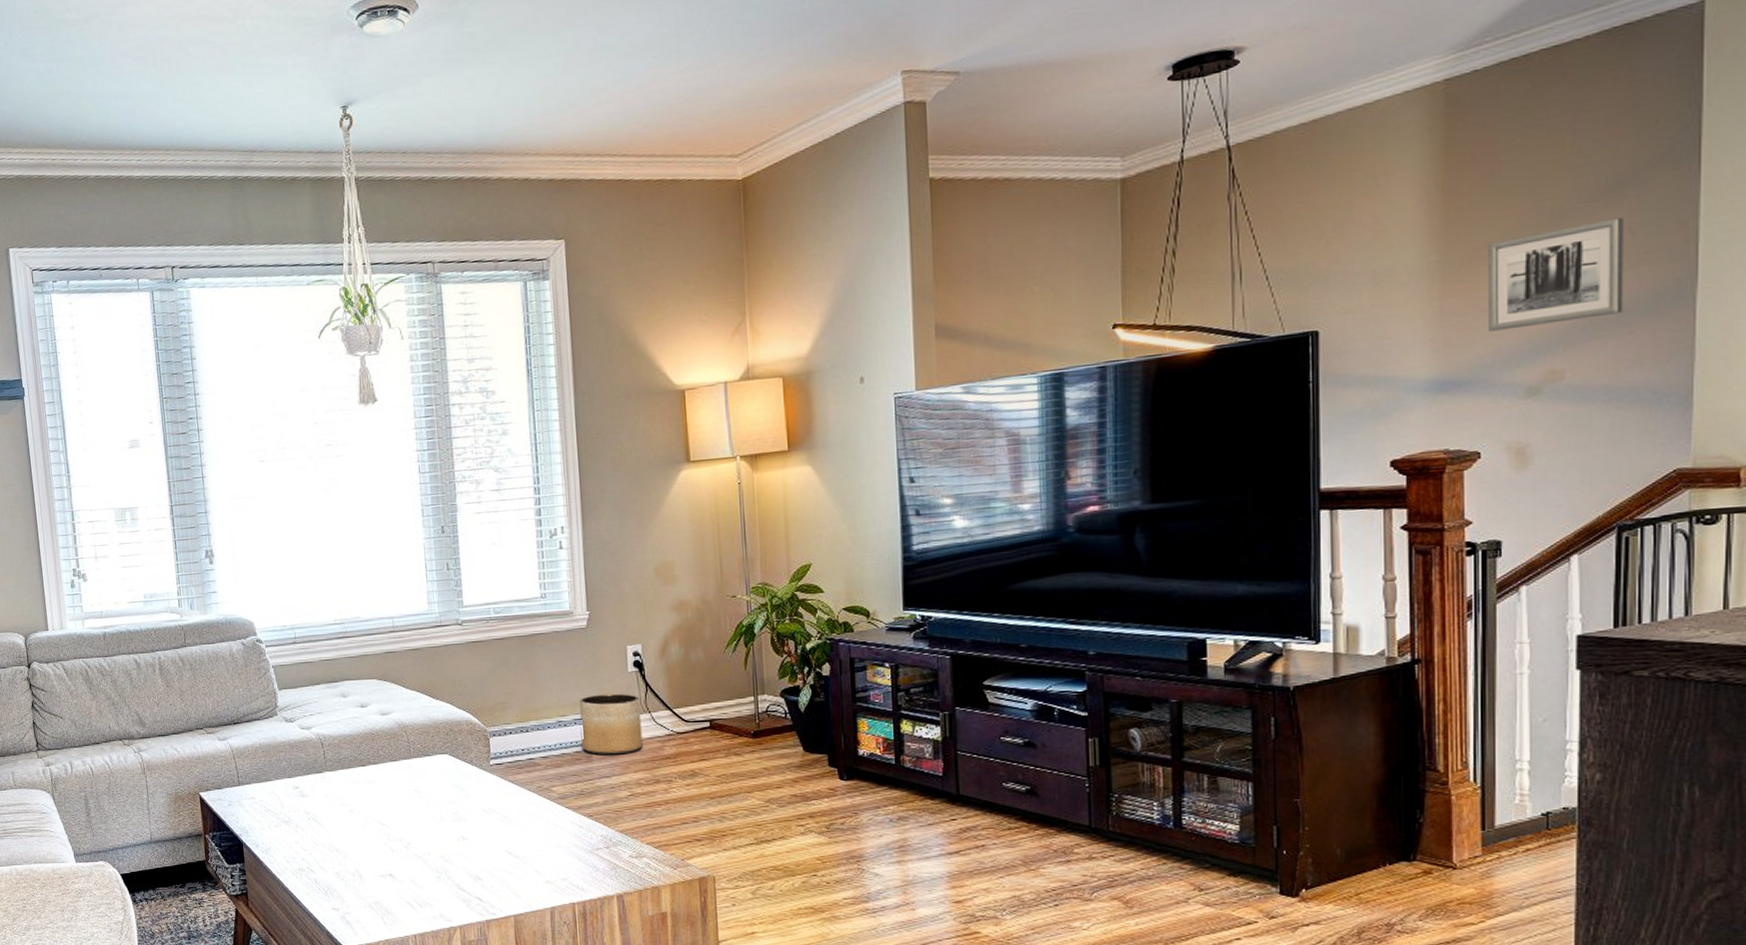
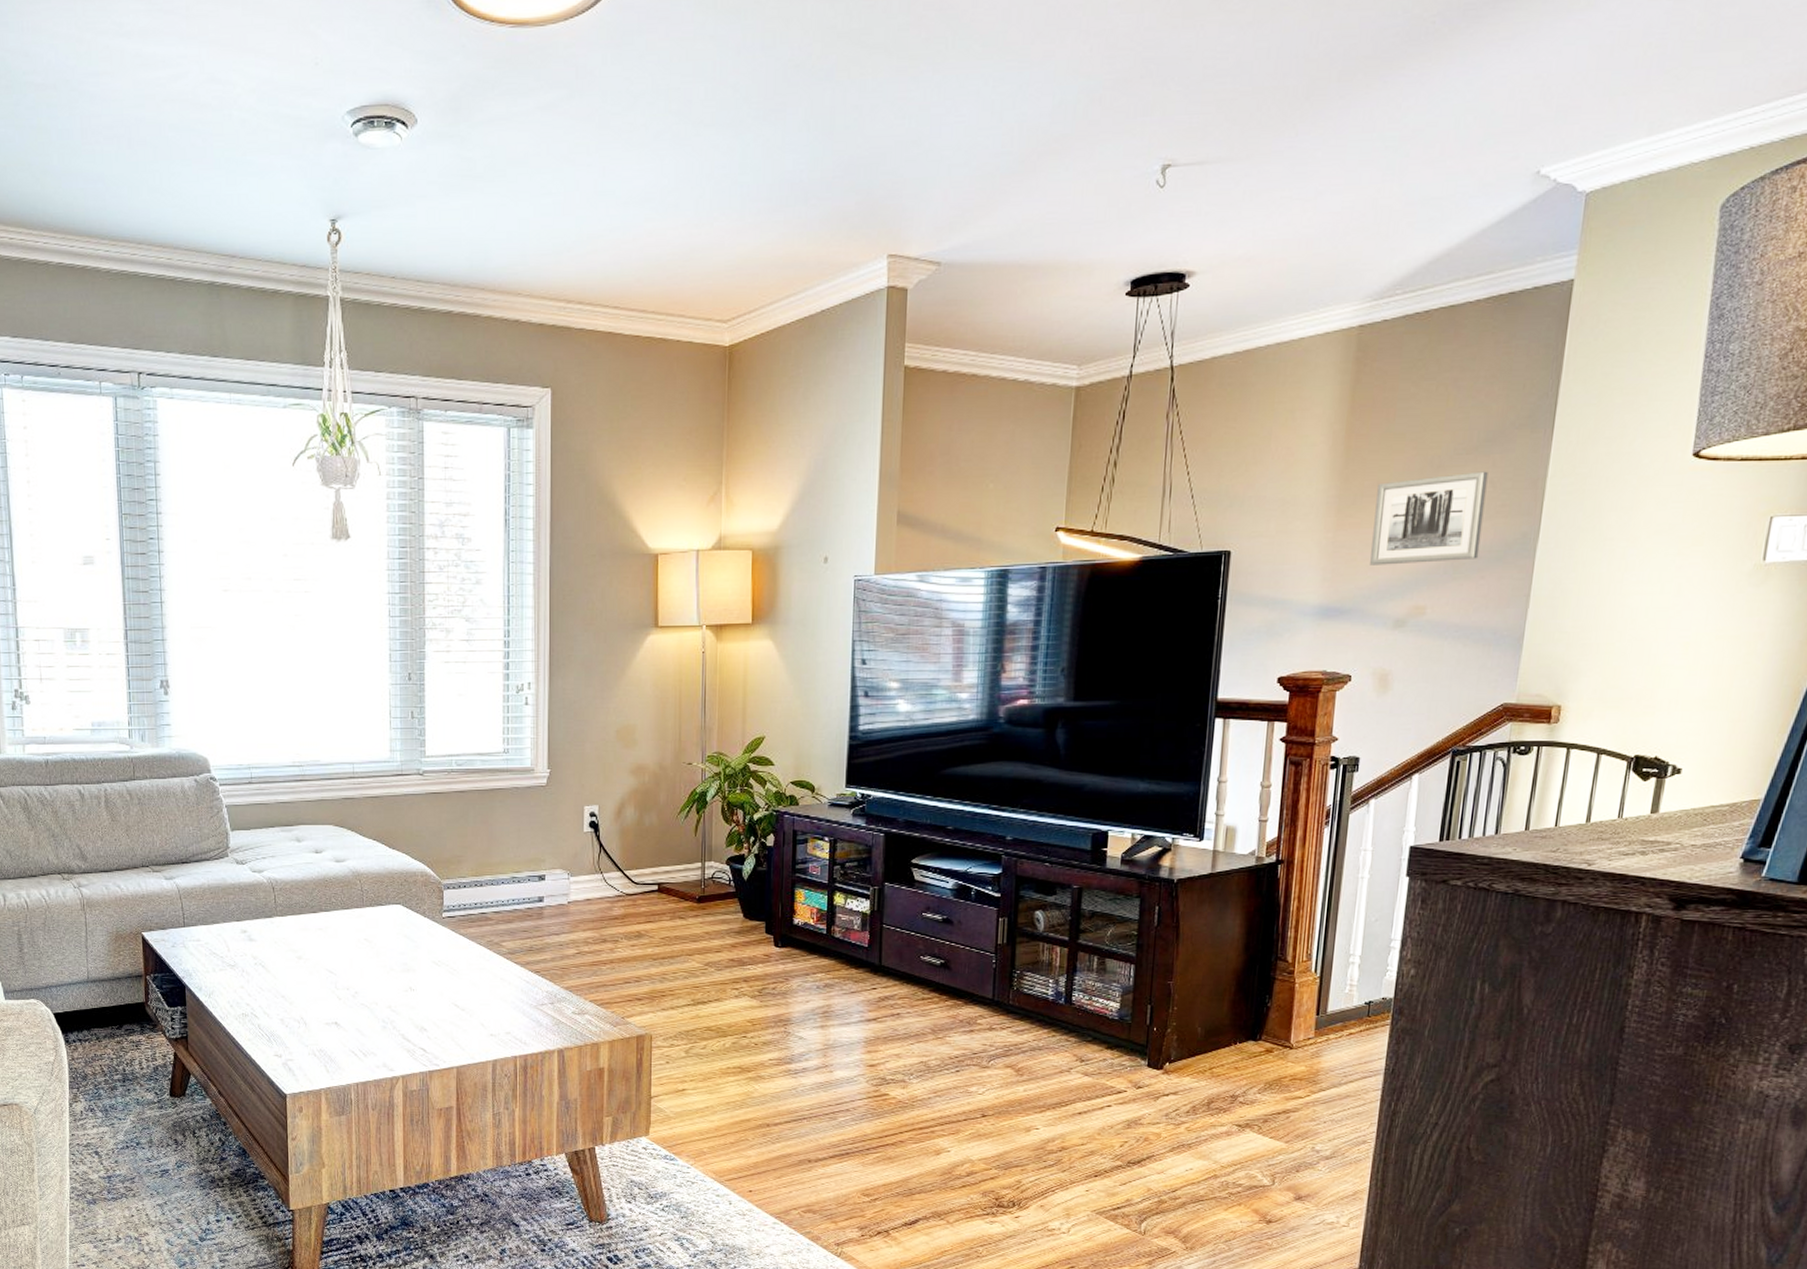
planter: present [580,693,643,755] -> none [534,852,593,913]

